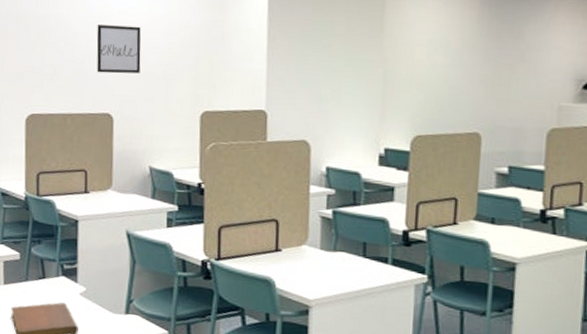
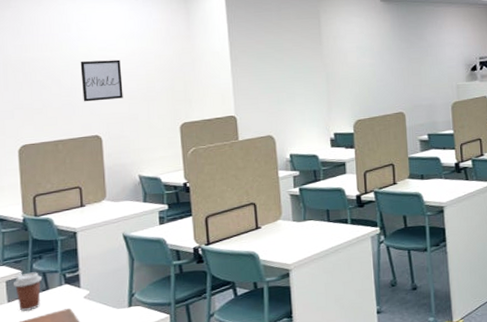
coffee cup: none [10,256,39,297] -> present [13,272,42,311]

